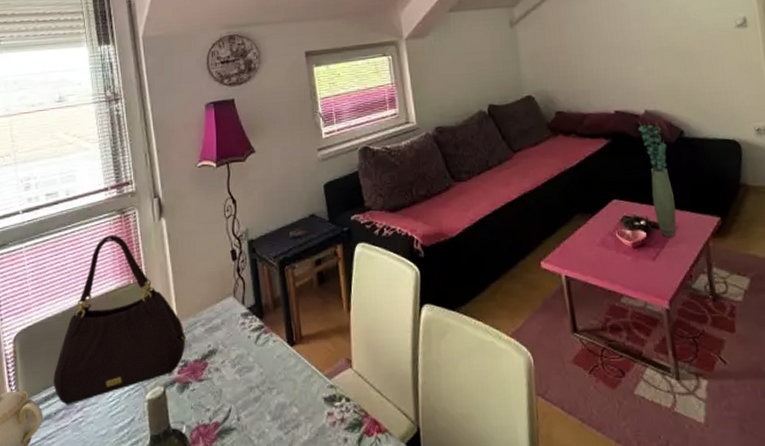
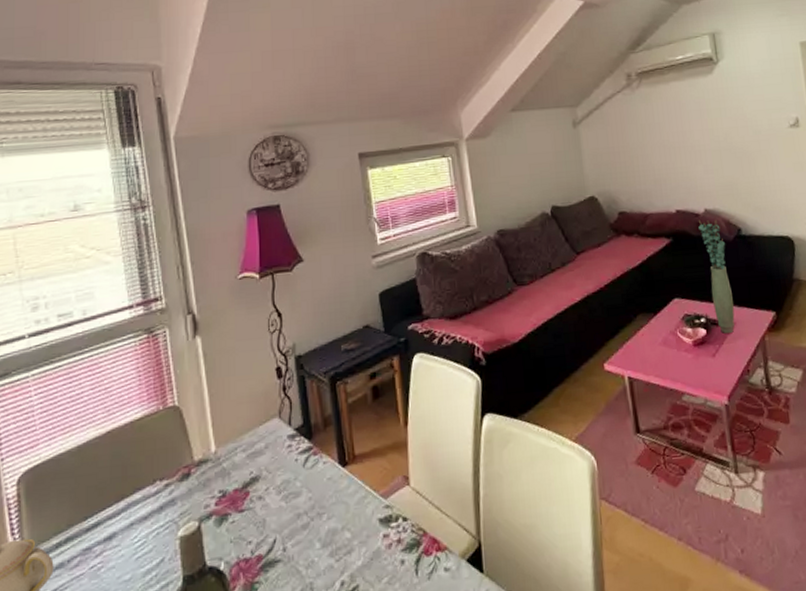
handbag: present [53,234,186,405] -> none [66,357,225,551]

